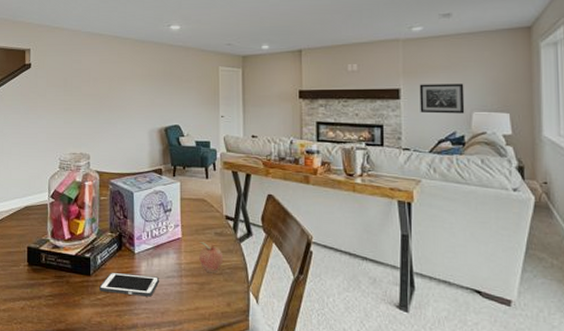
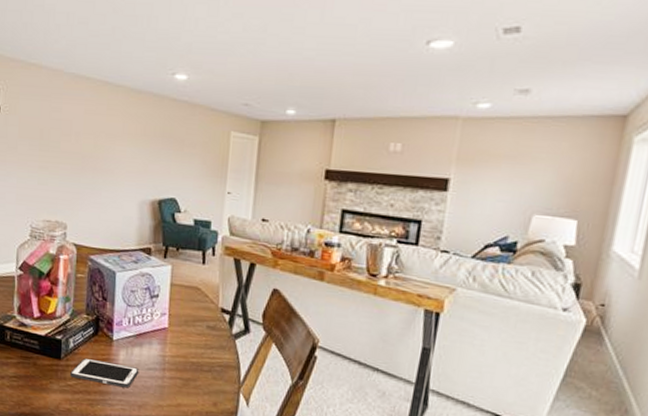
fruit: present [199,242,224,273] -> none [186,334,215,370]
wall art: present [419,83,465,114] -> none [469,175,529,216]

